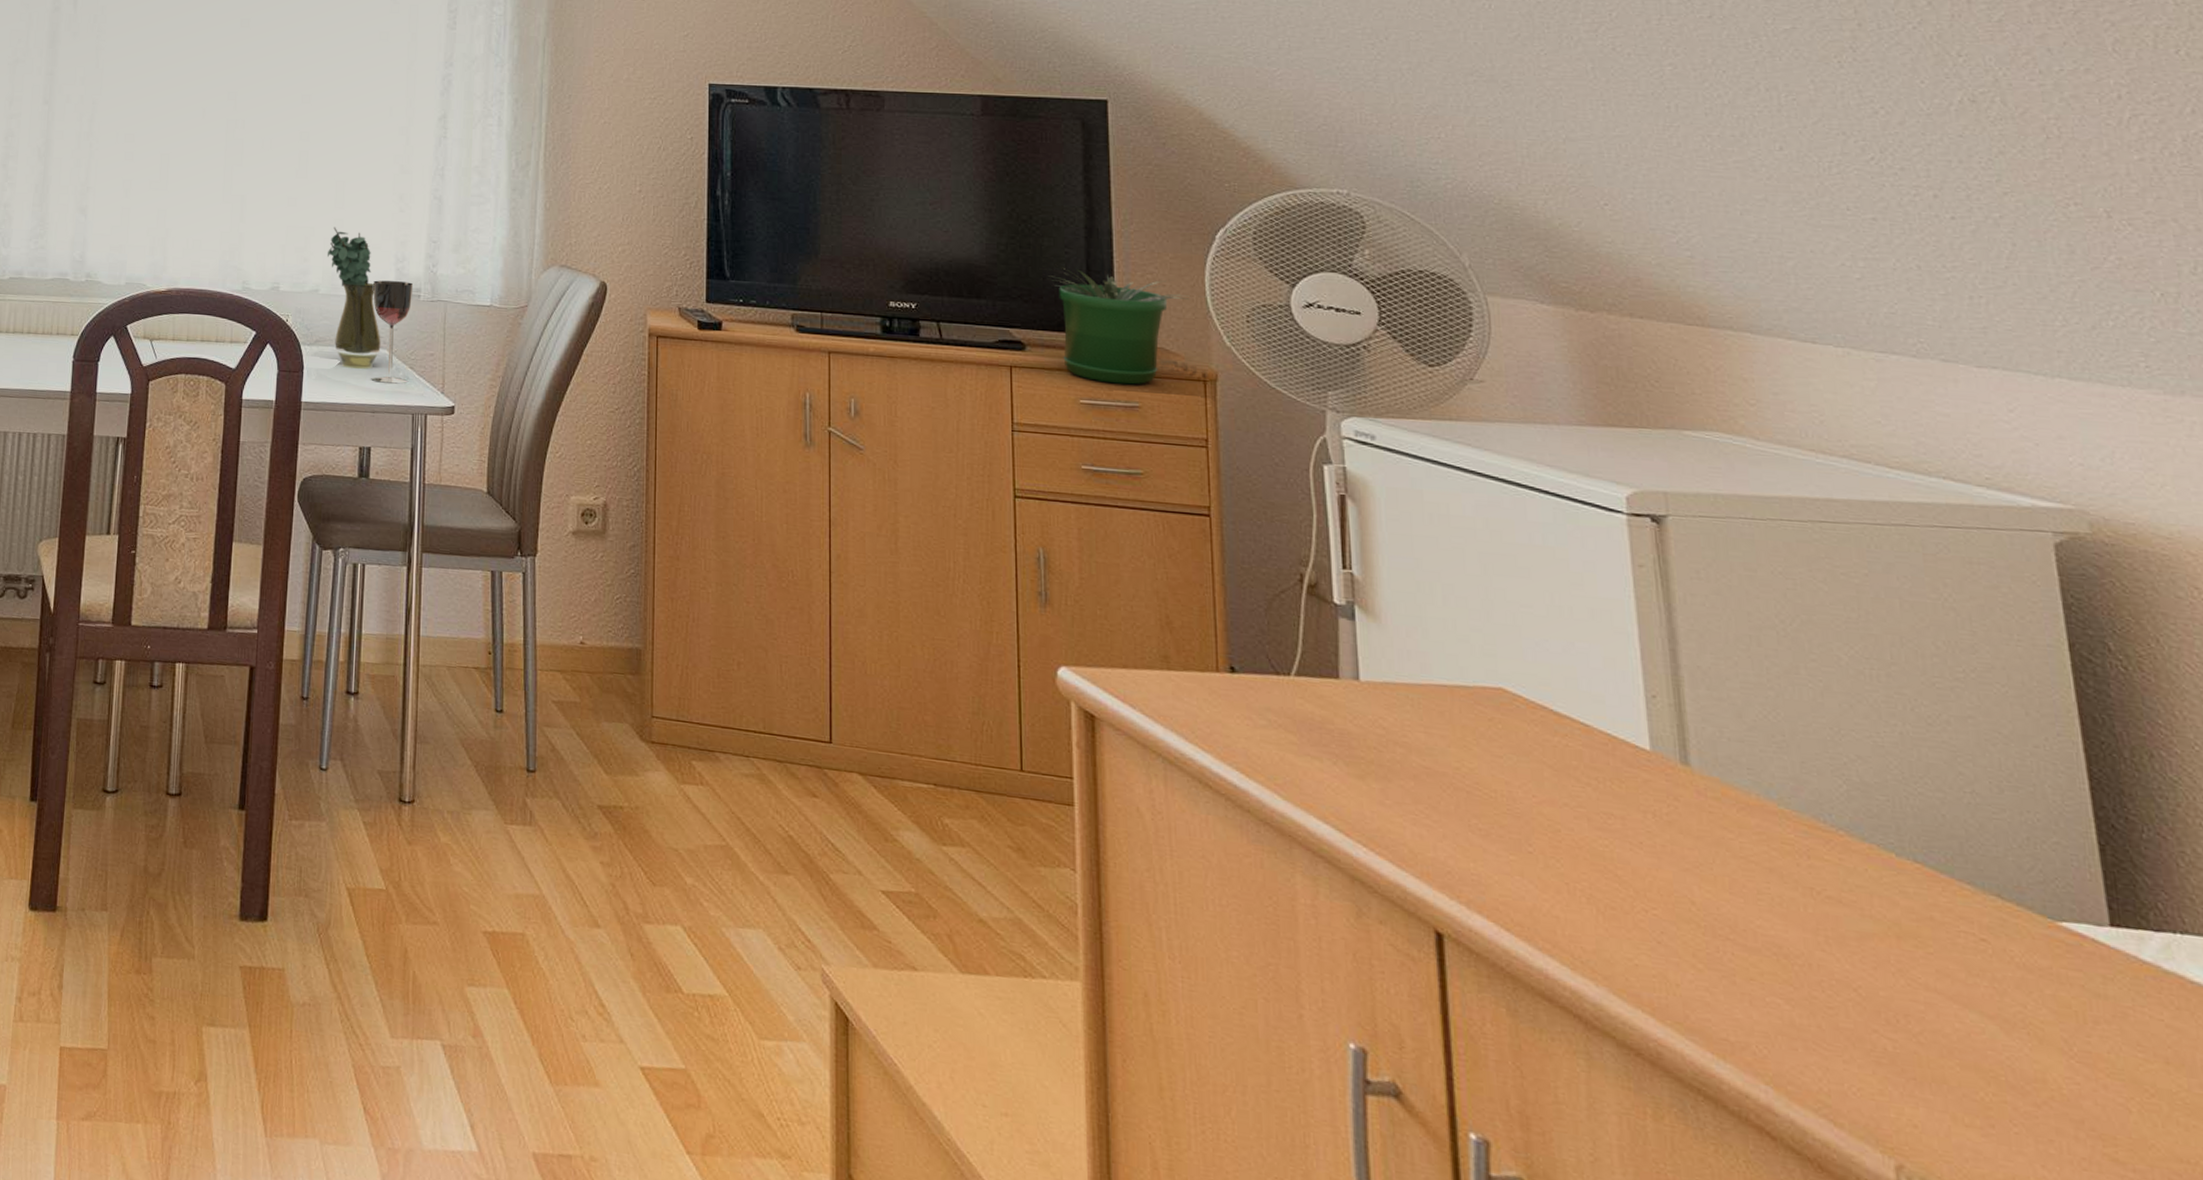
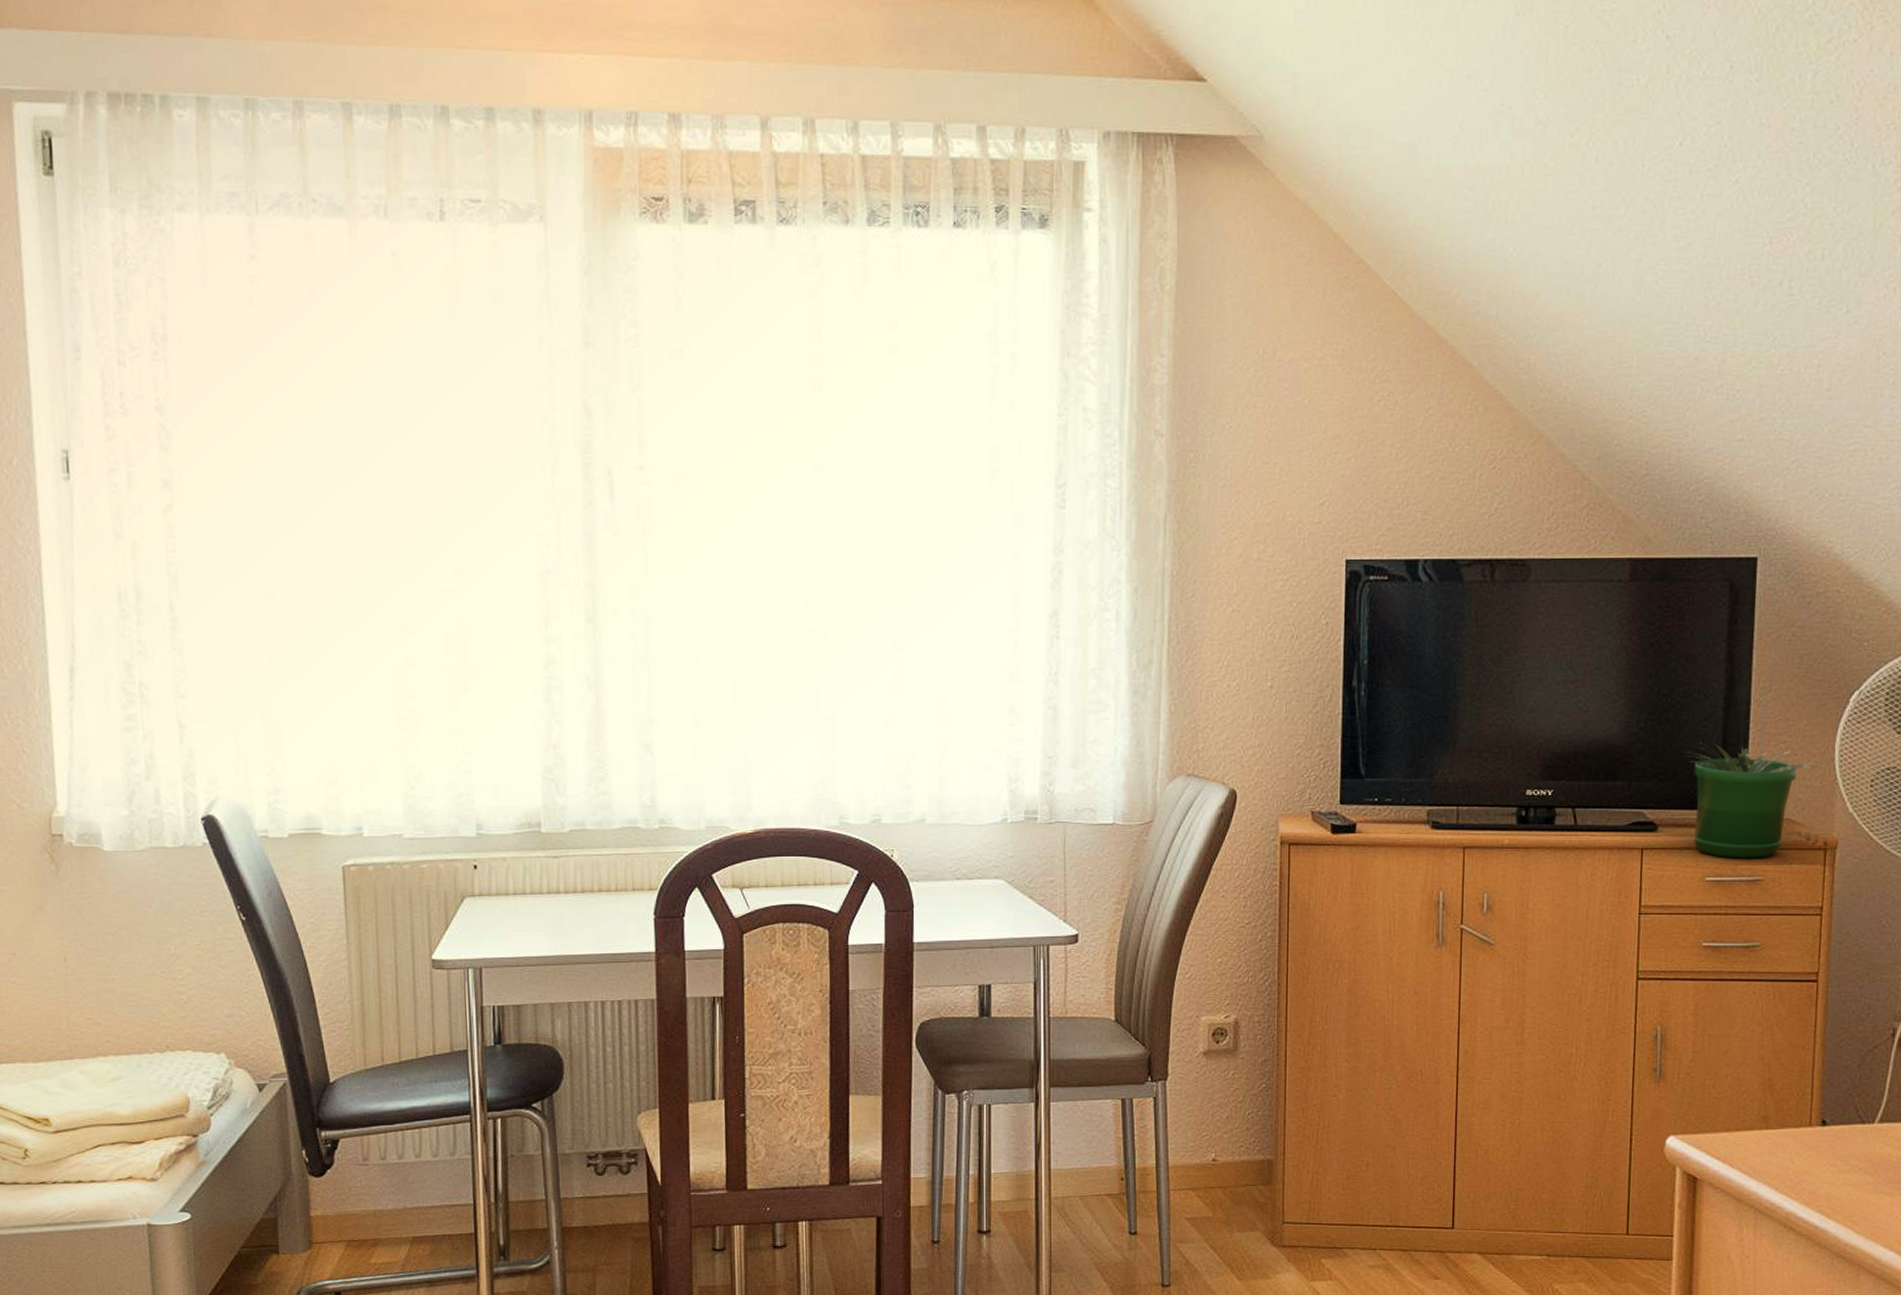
vase: present [328,227,381,369] -> none [933,748,997,902]
wineglass: present [371,280,412,384] -> none [985,804,1029,915]

